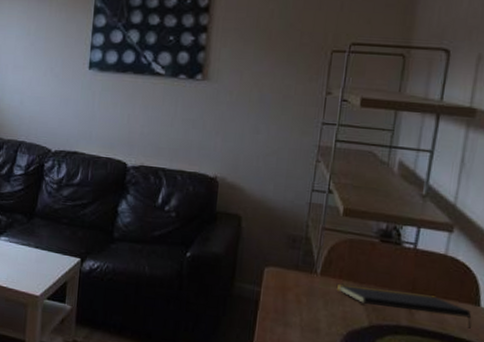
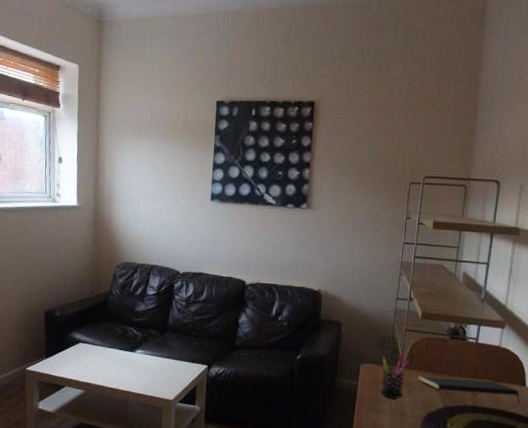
pen holder: none [289,256,329,311] -> present [381,352,411,399]

